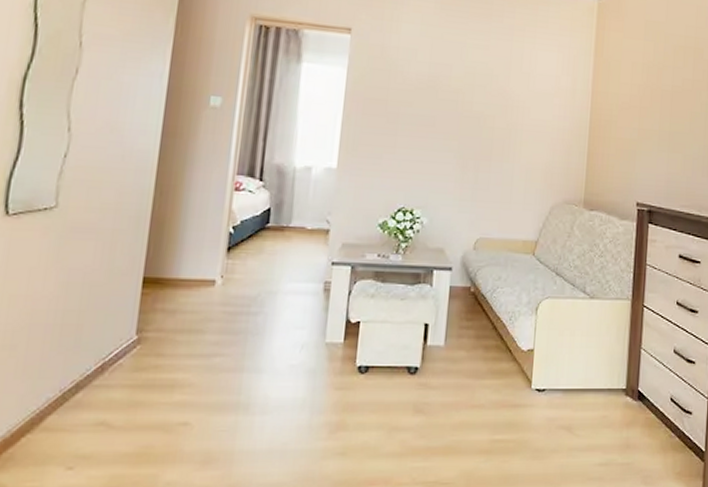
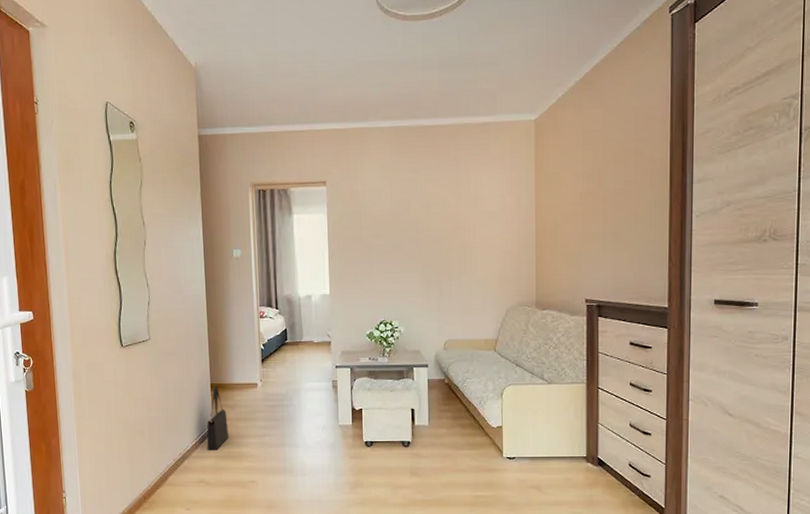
tote bag: none [119,280,162,376] -> present [206,386,229,450]

